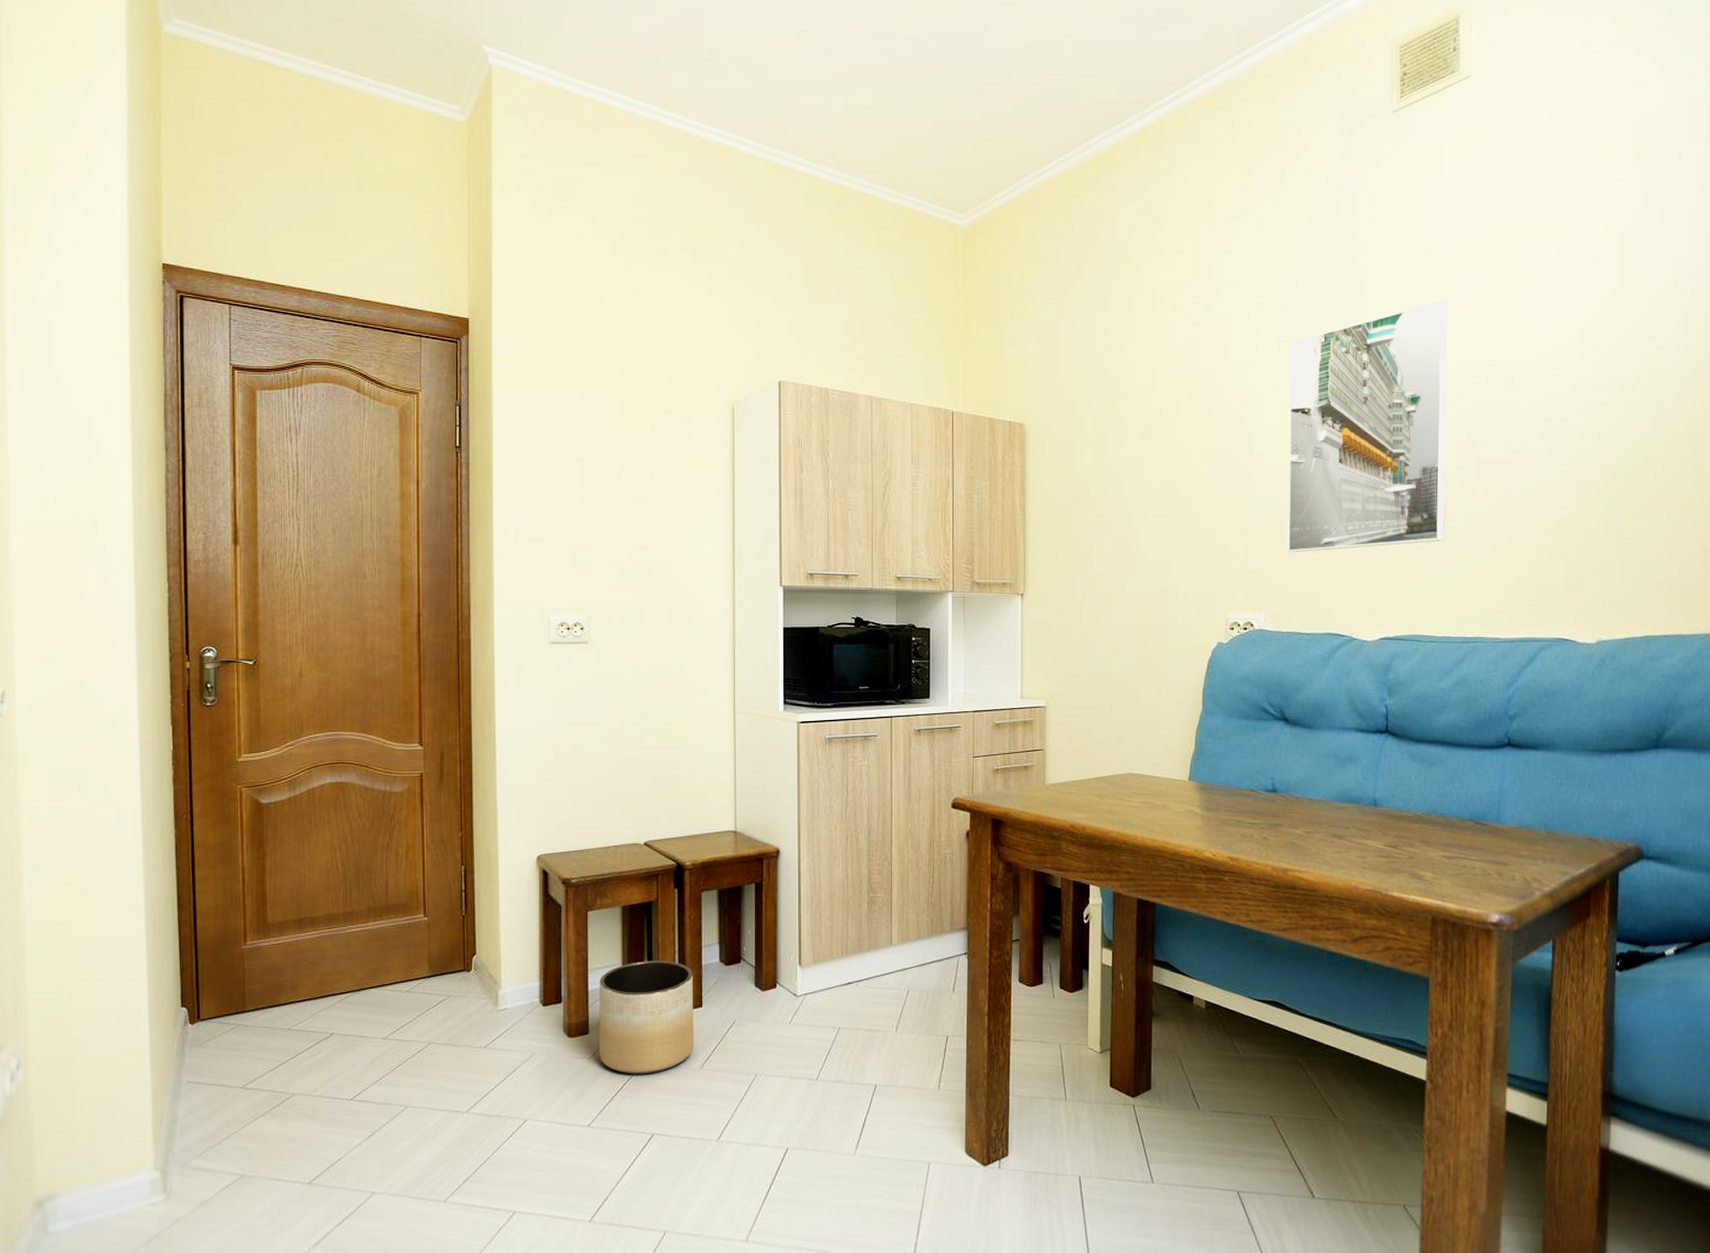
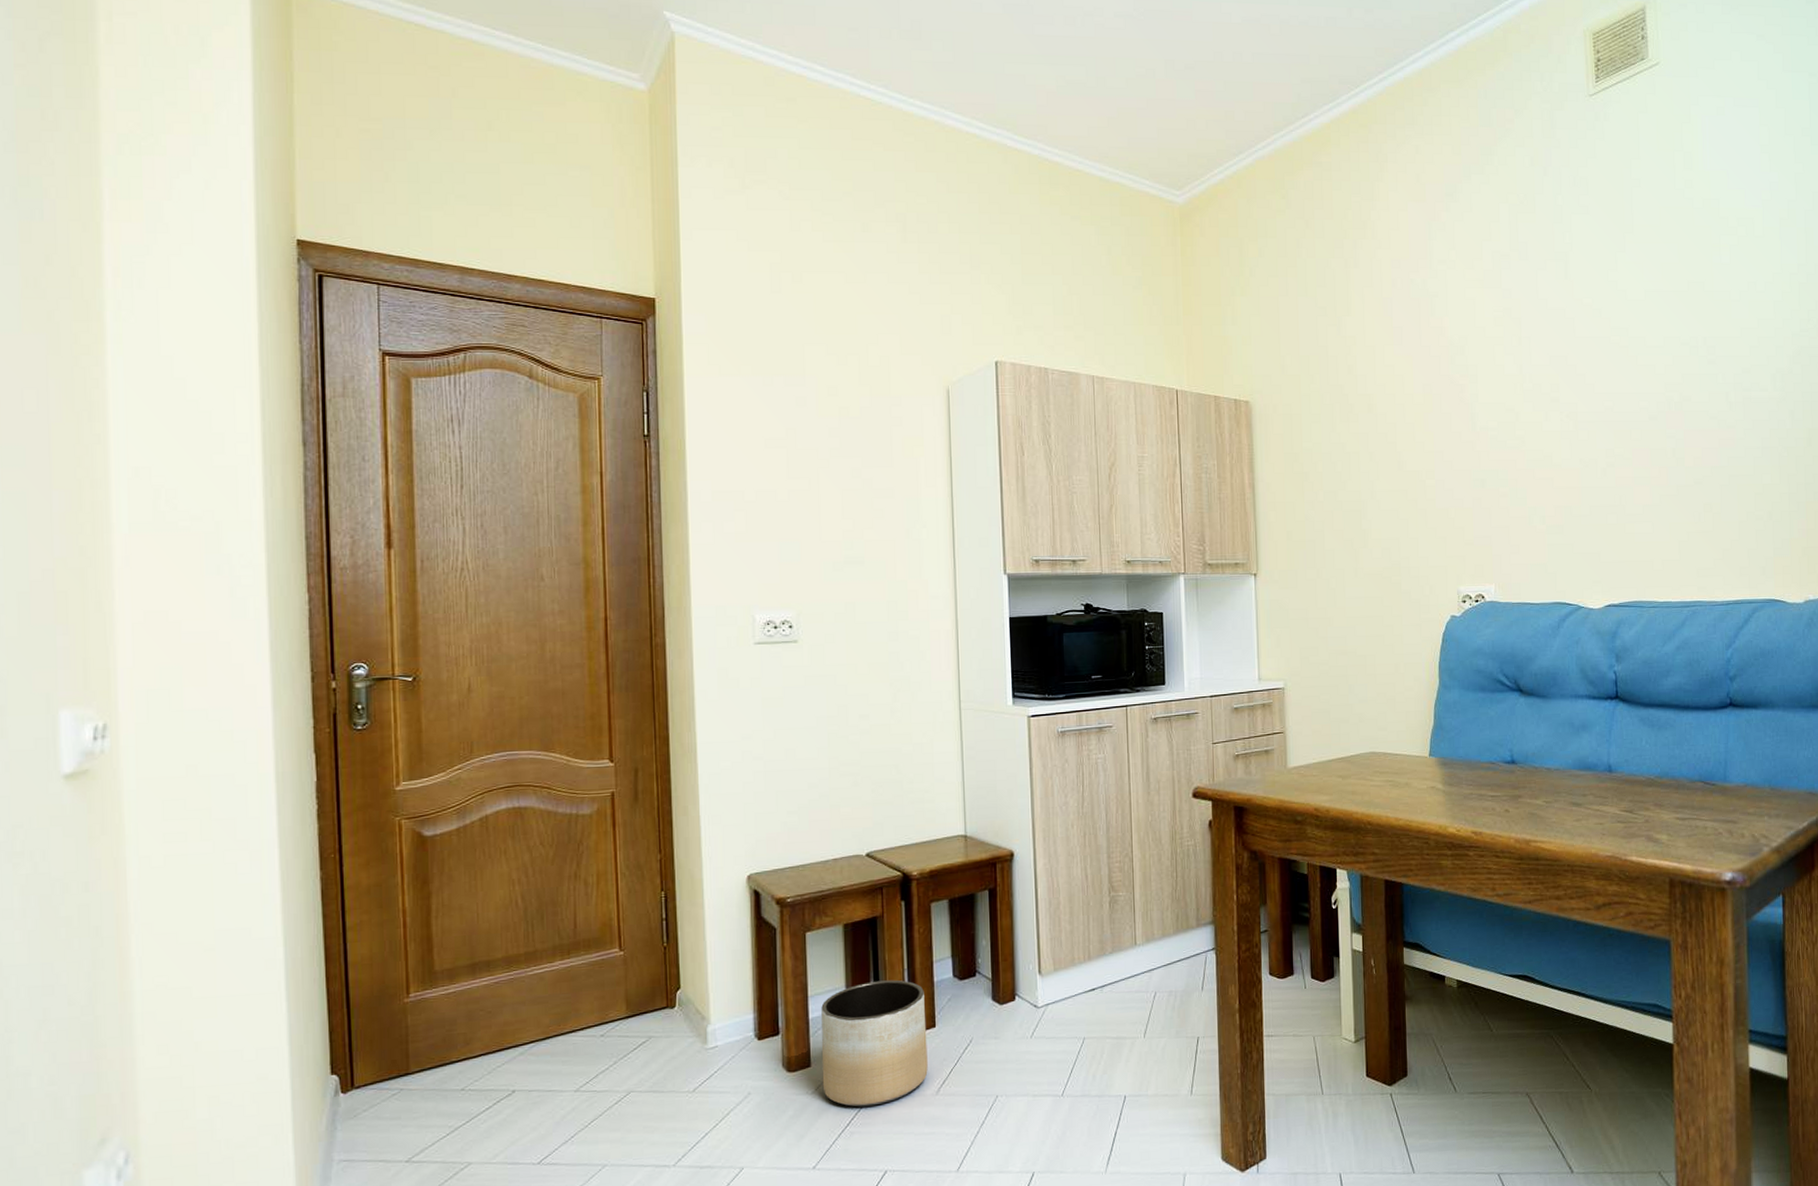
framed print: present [1287,299,1449,553] -> none [1505,275,1660,524]

